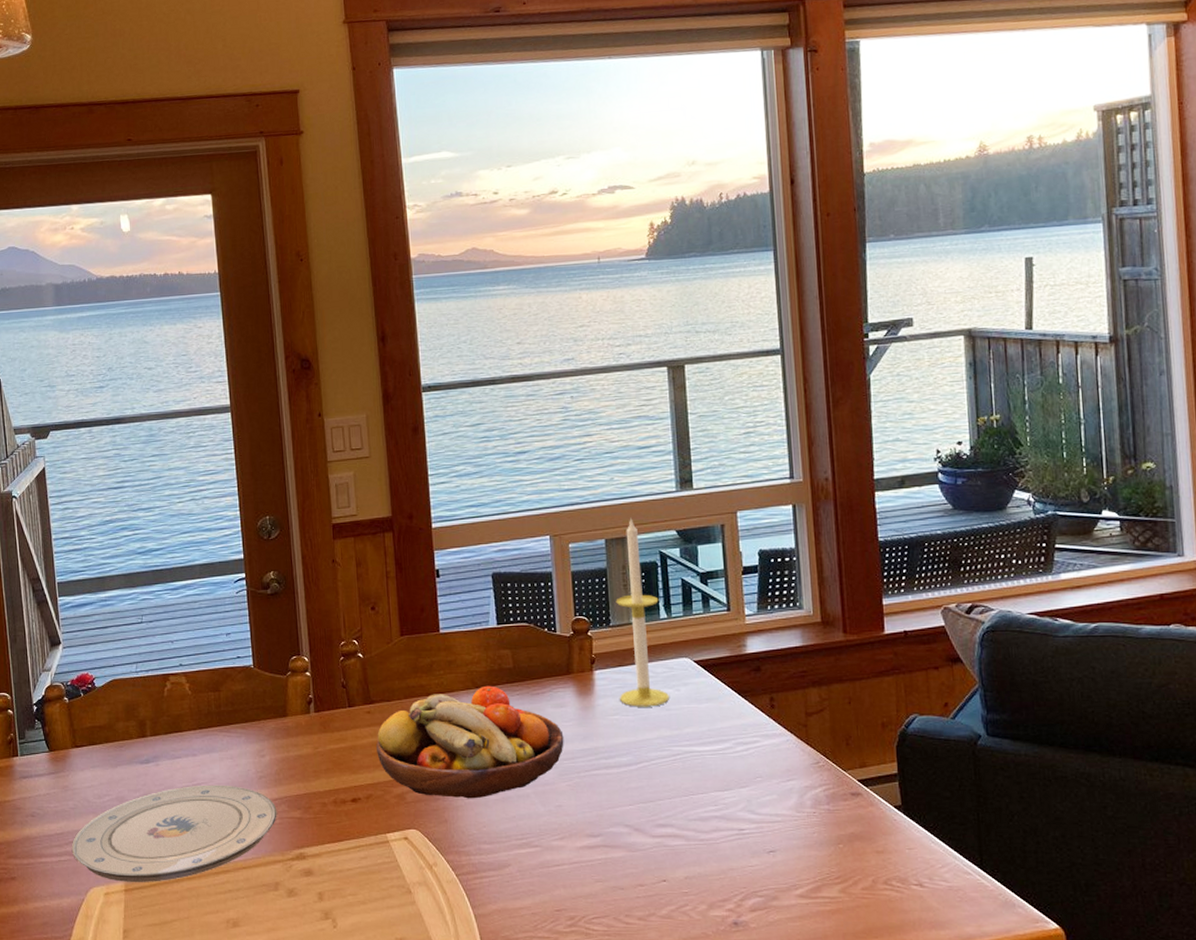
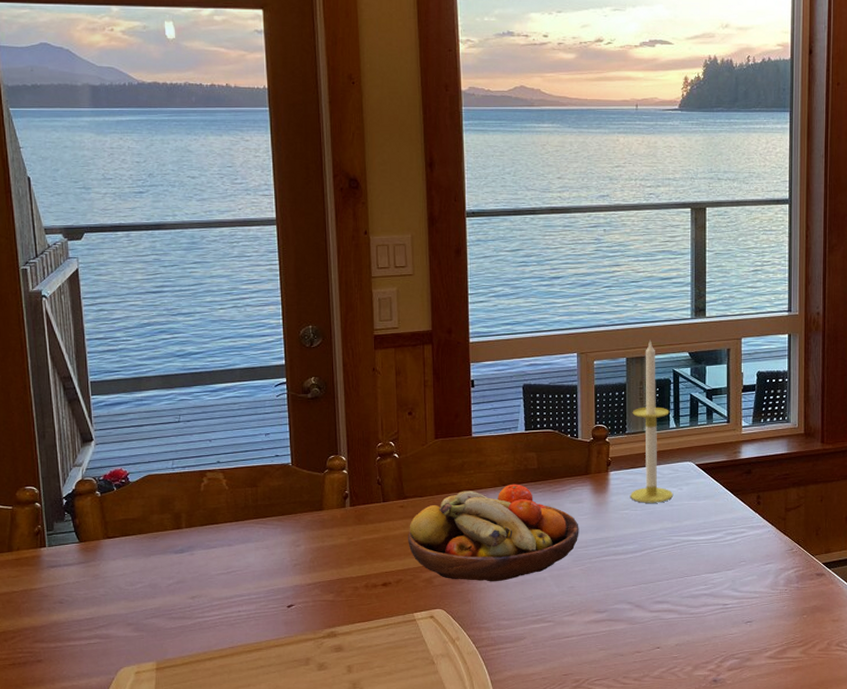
plate: present [71,785,277,882] -> none [101,572,310,661]

